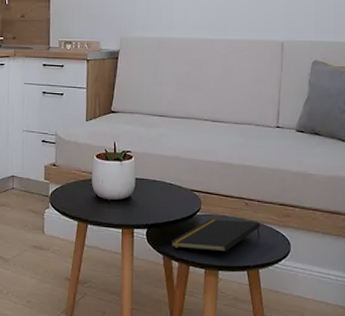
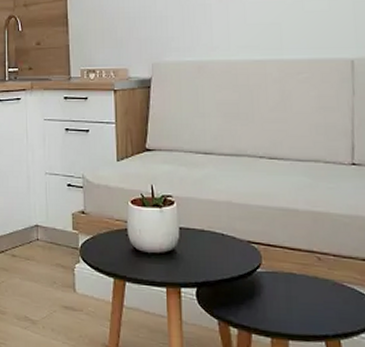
notepad: present [171,219,260,252] -> none [227,277,339,317]

